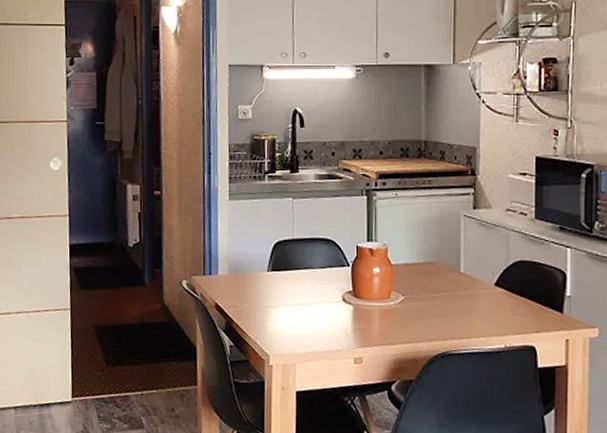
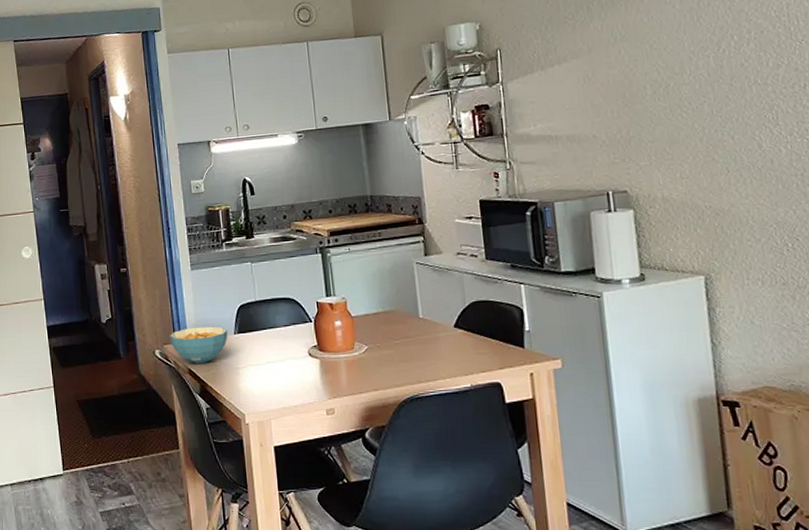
cereal bowl: none [198,260,261,299] -> present [169,326,228,363]

